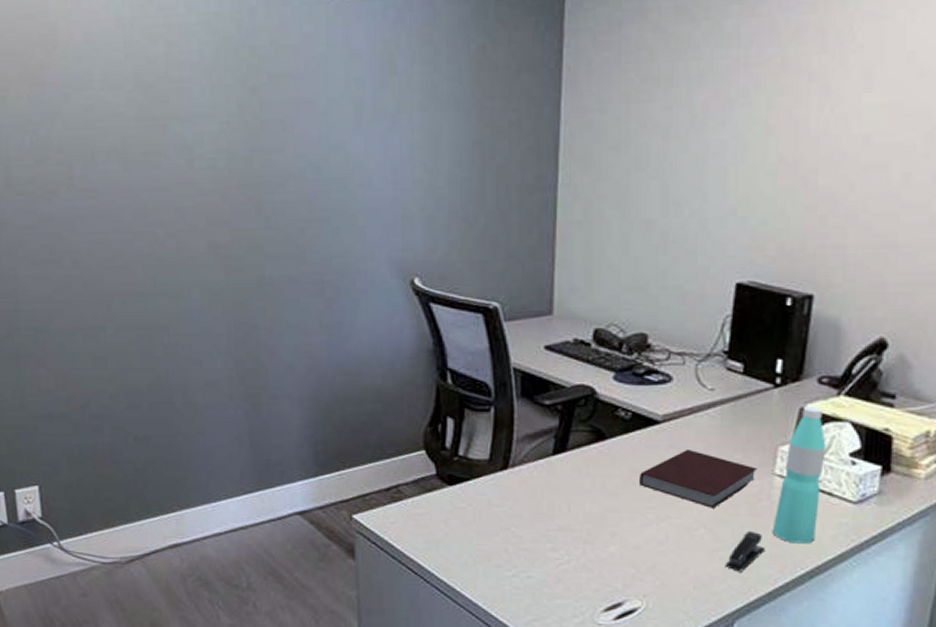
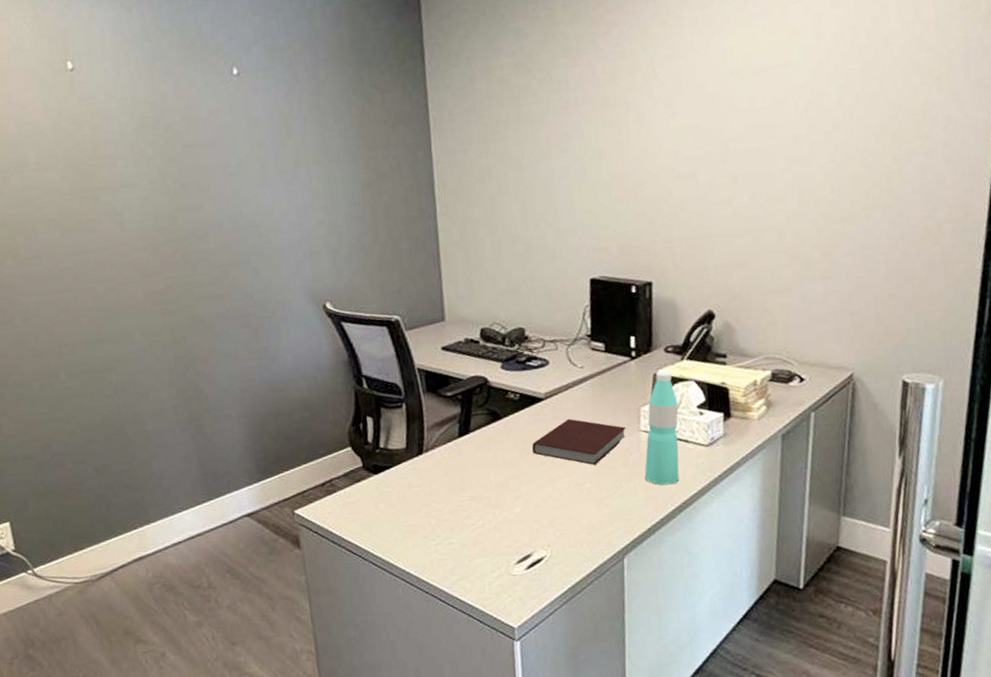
stapler: present [725,530,765,572] -> none [610,479,641,515]

